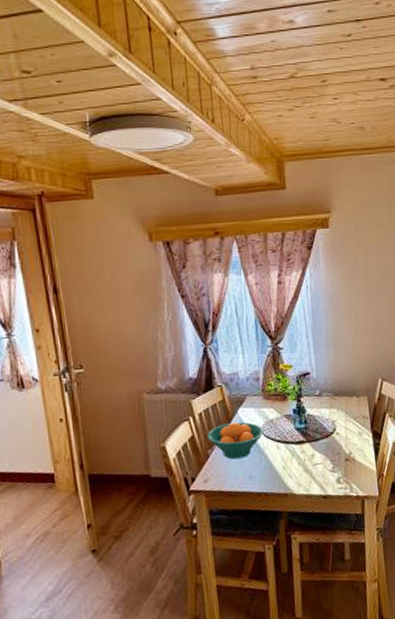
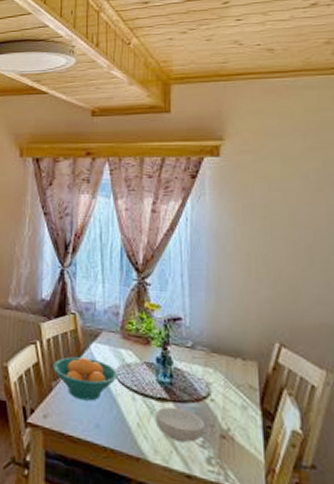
cereal bowl: none [296,446,334,473] -> present [156,406,206,443]

